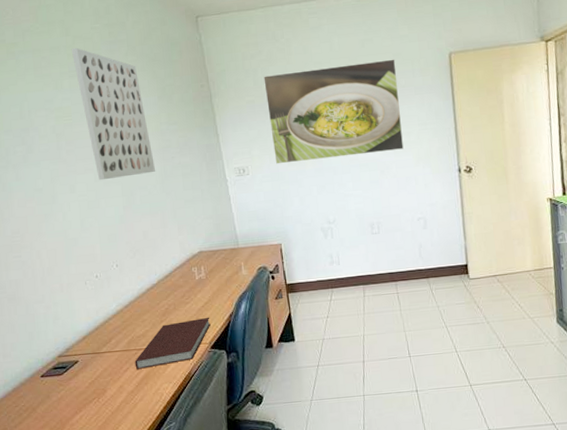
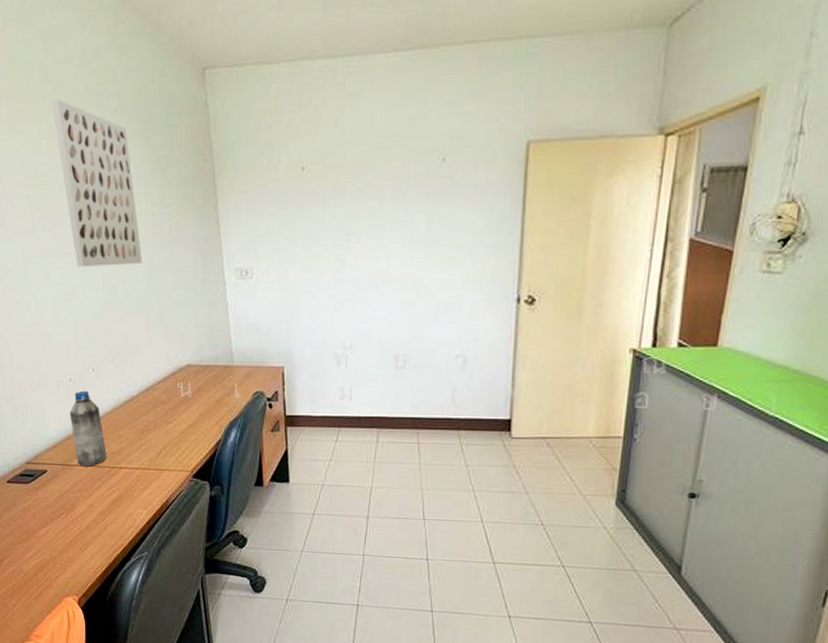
water bottle: none [97,284,133,352] -> present [69,390,107,467]
notebook: present [134,317,211,369] -> none [107,441,194,489]
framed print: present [263,59,404,165] -> none [281,144,453,269]

